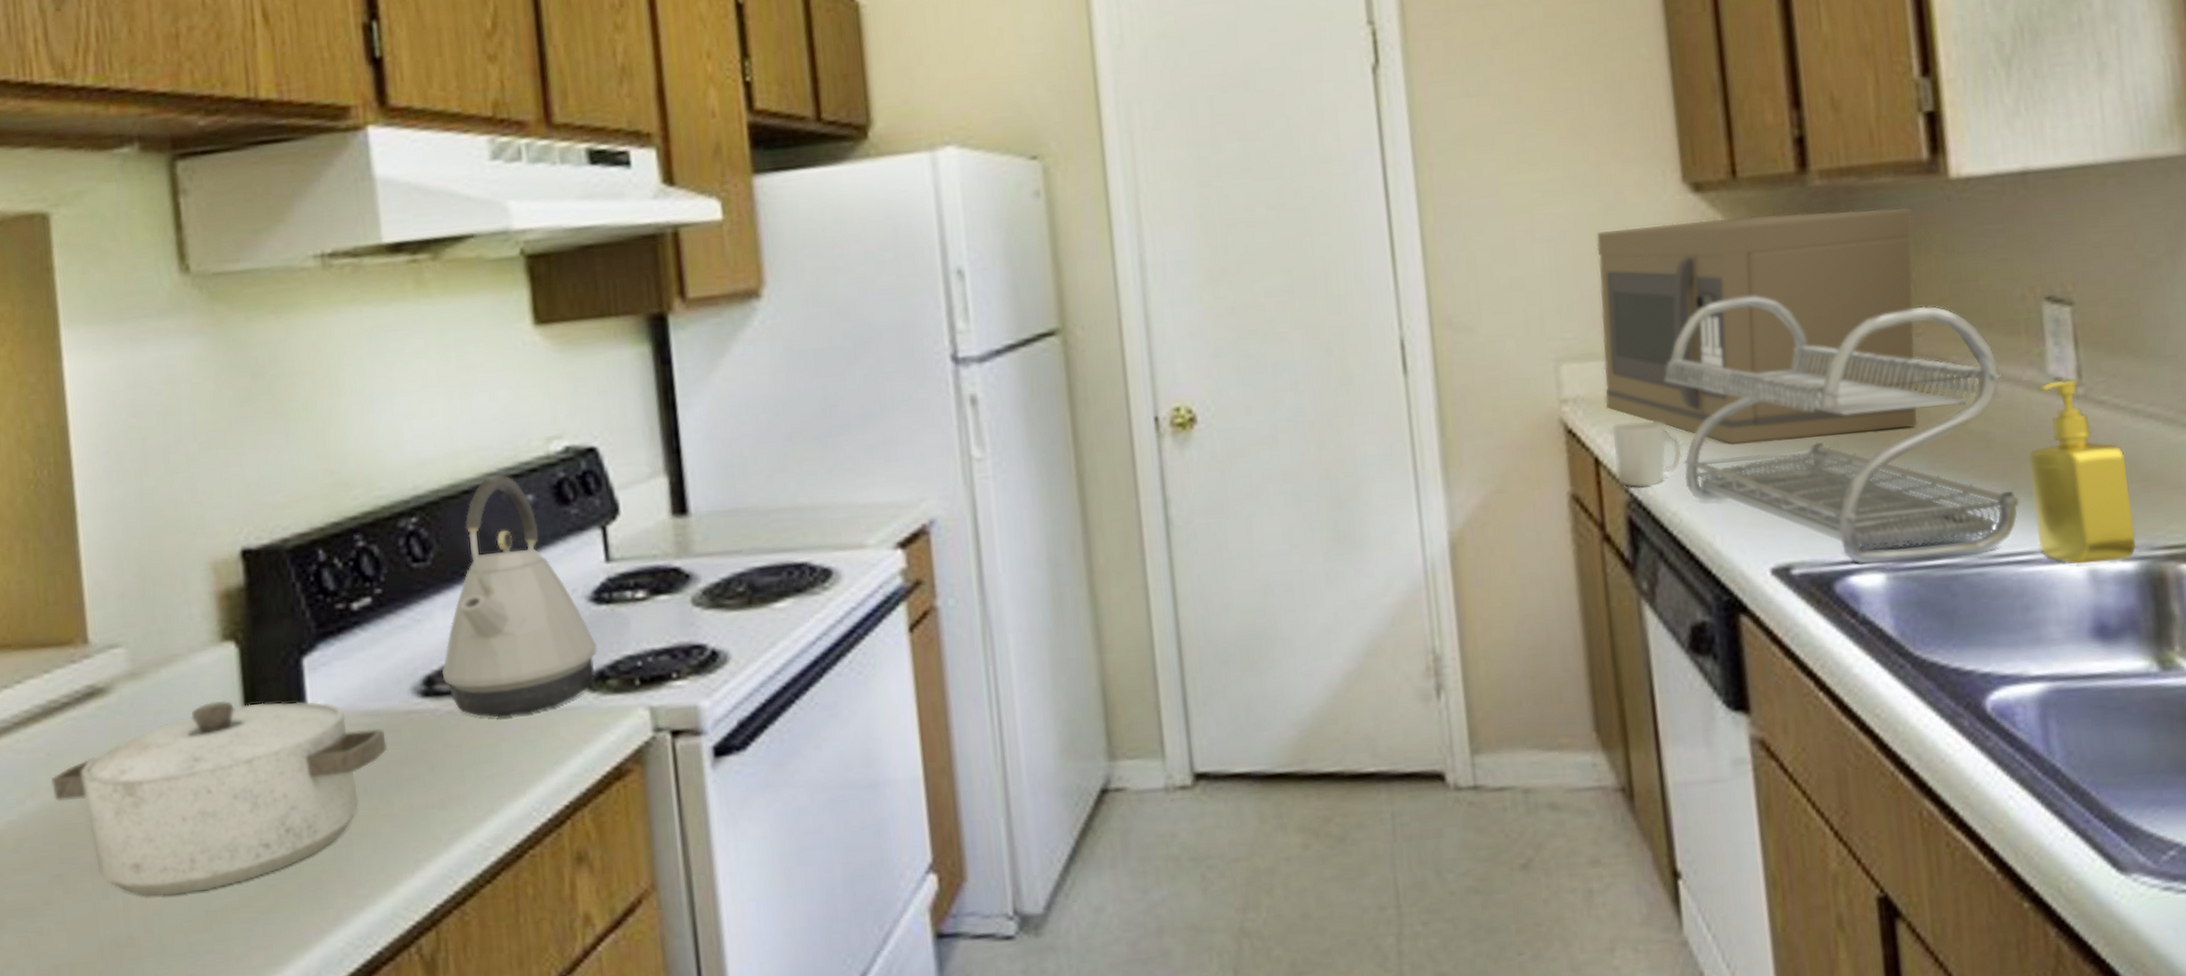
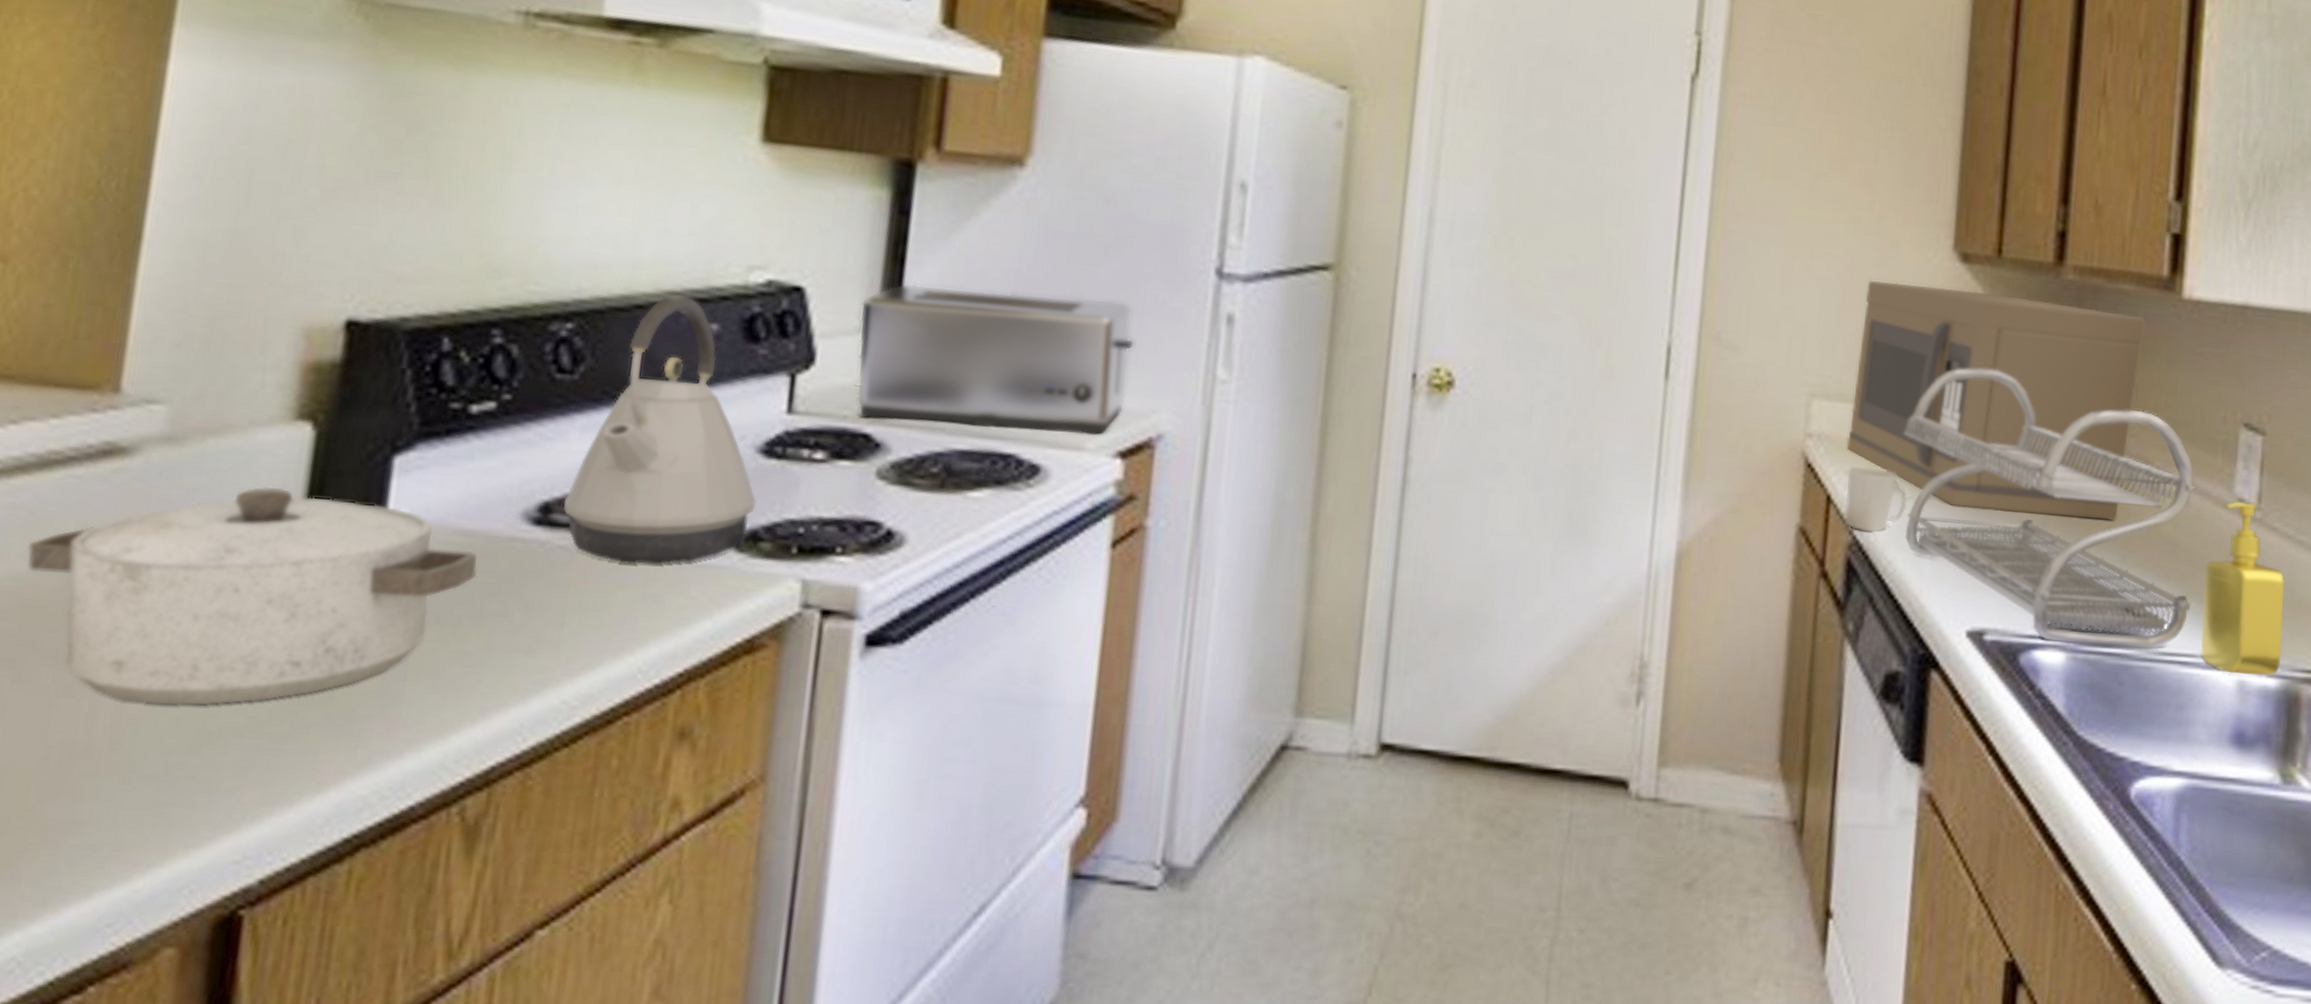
toaster: none [646,404,894,554] -> present [856,283,1134,435]

